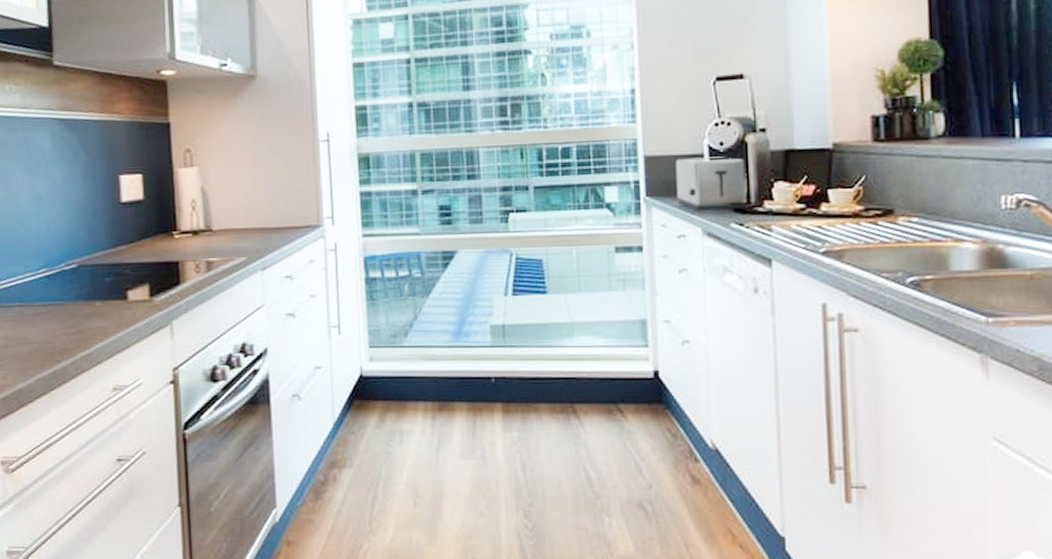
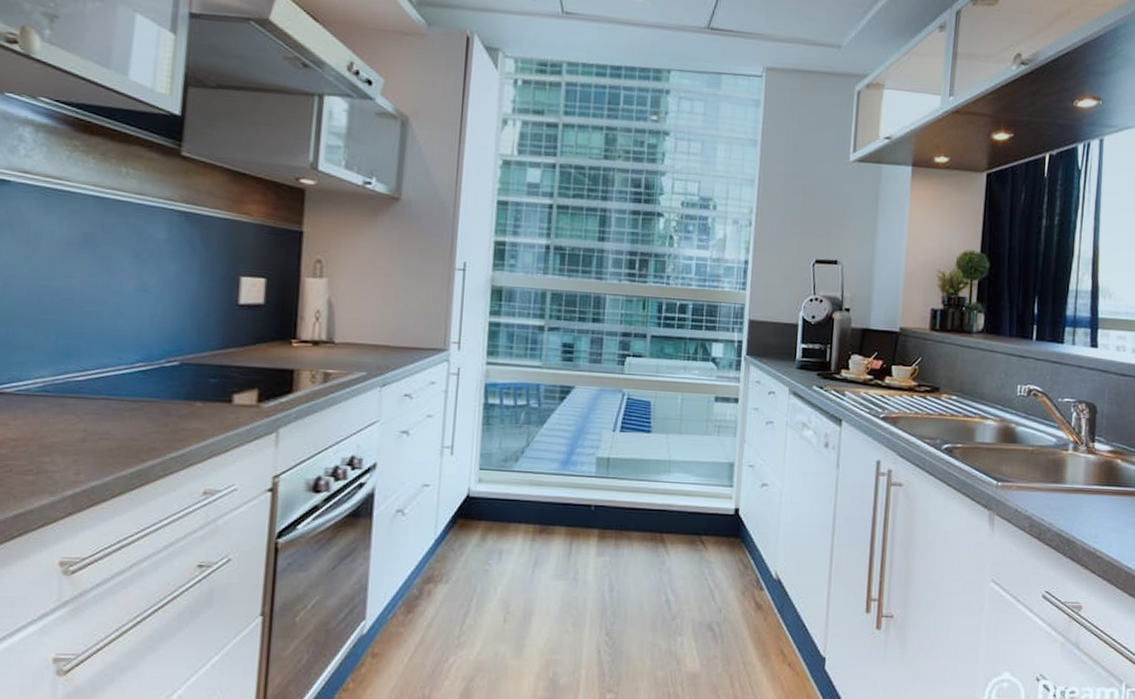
toaster: present [675,156,748,211] -> none [772,325,832,375]

